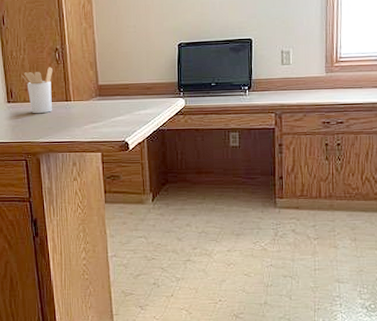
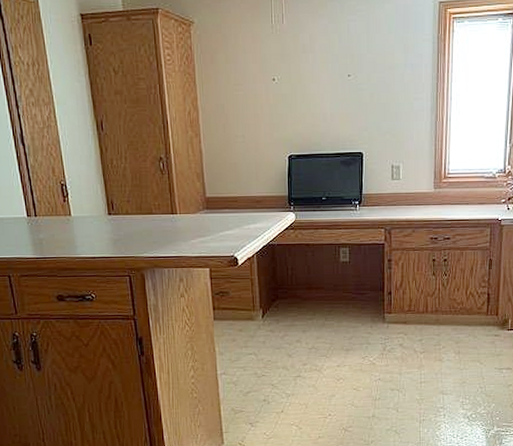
utensil holder: present [21,67,53,114] -> none [122,177,157,227]

